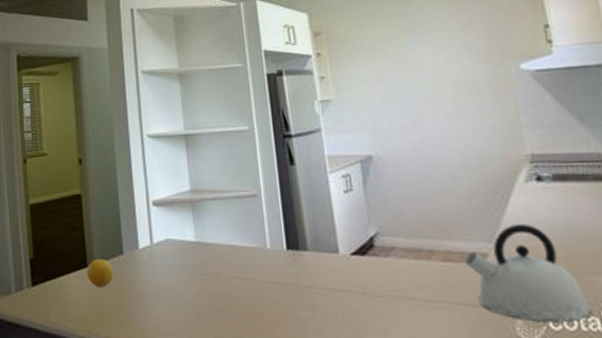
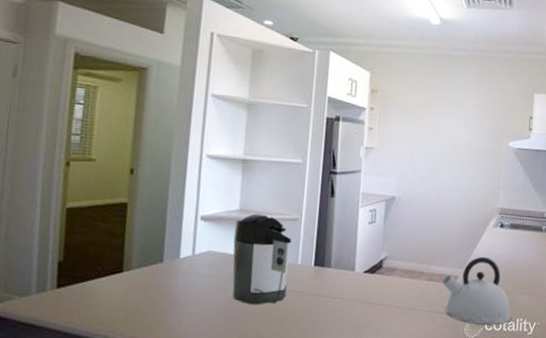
fruit: present [87,259,114,287] -> none [121,265,150,291]
coffee maker: none [189,193,260,300] -> present [232,213,291,305]

